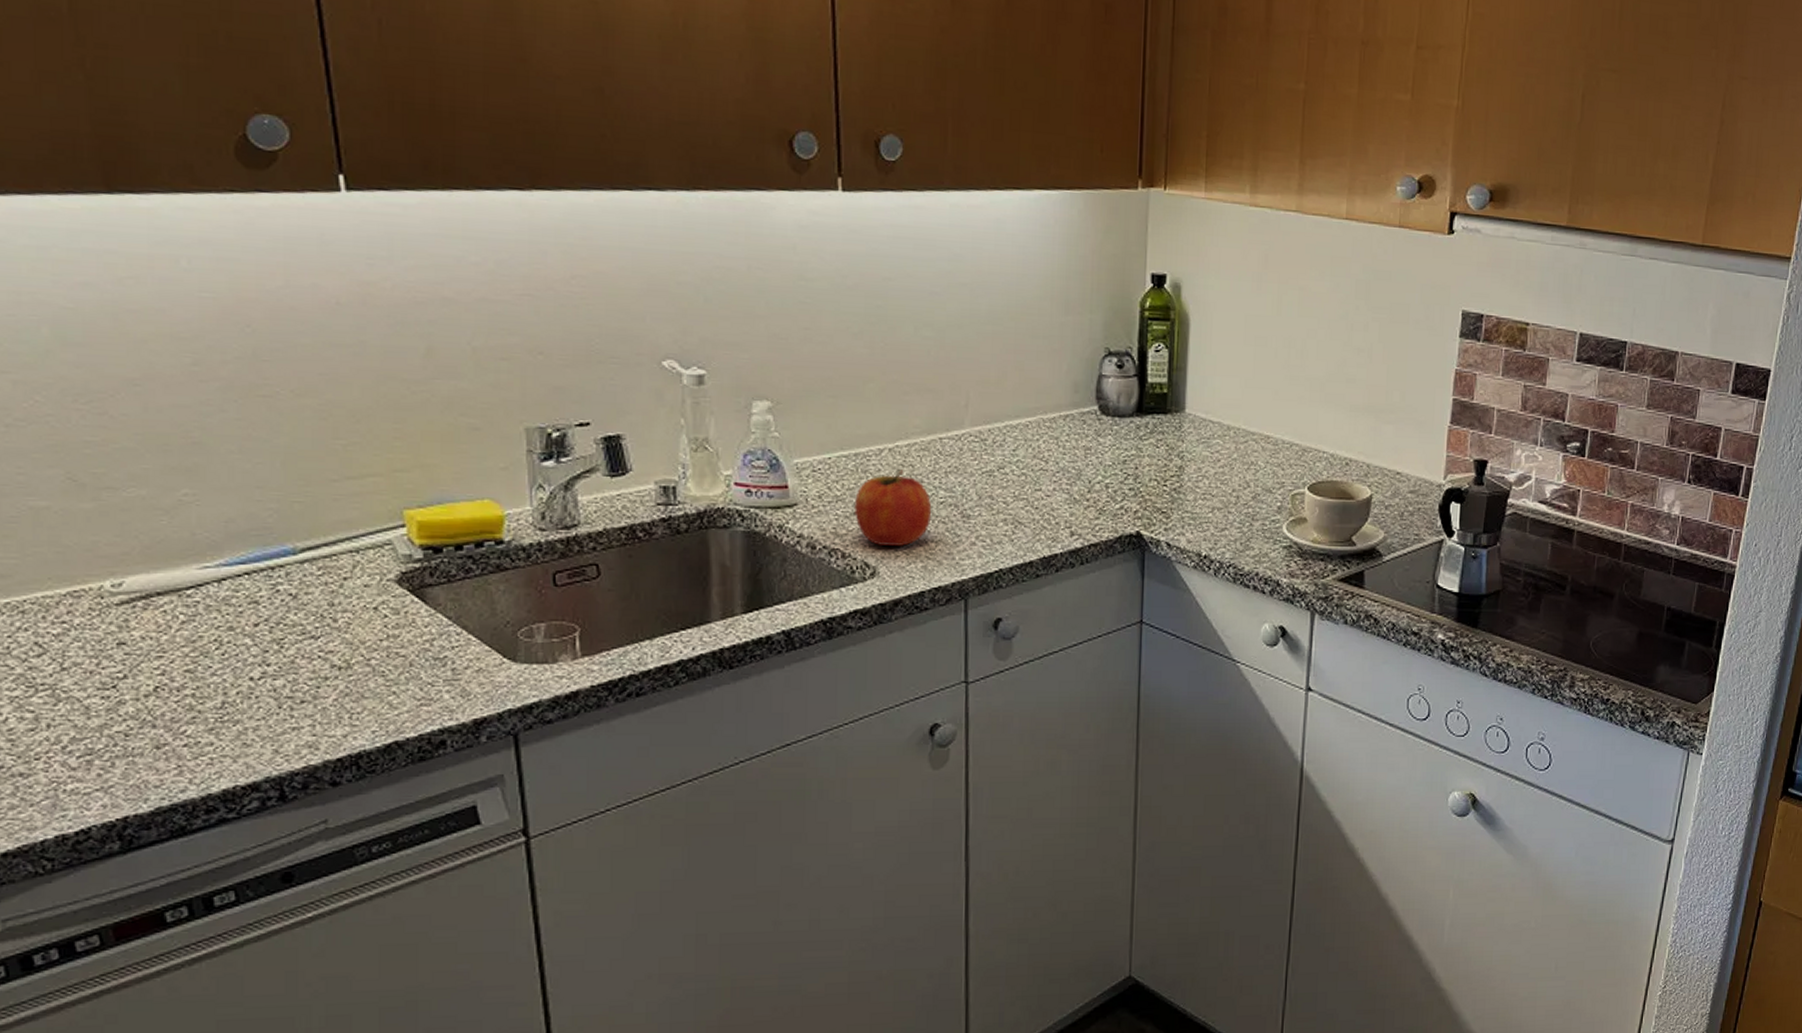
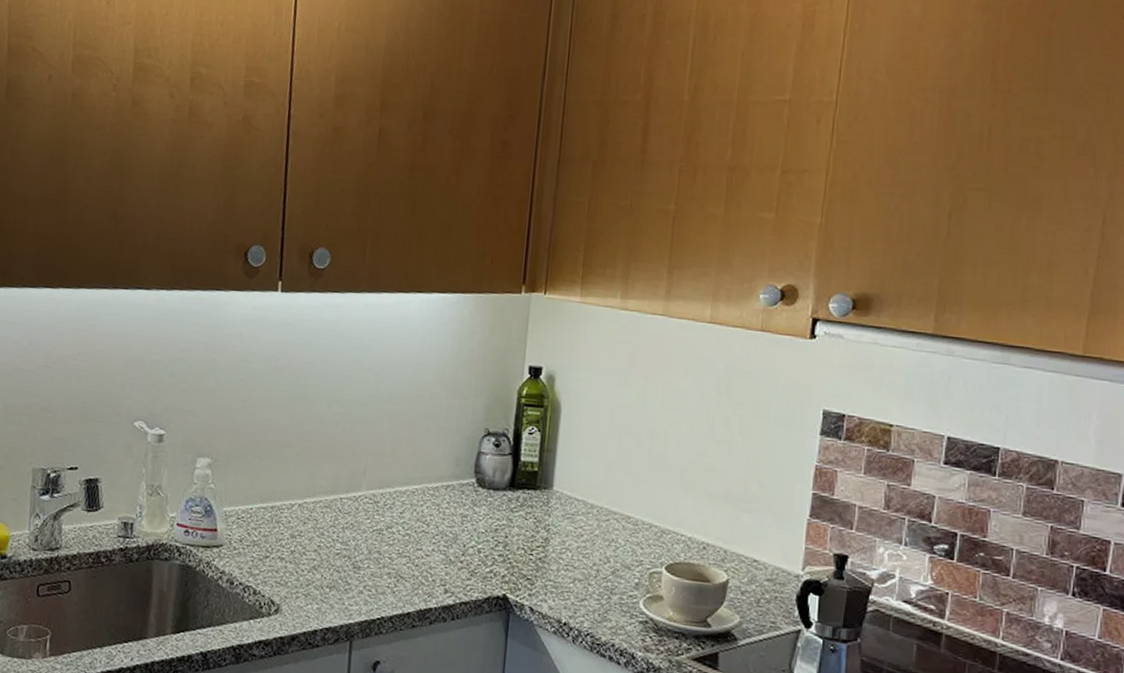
fruit: present [855,470,932,546] -> none [266,523,329,589]

